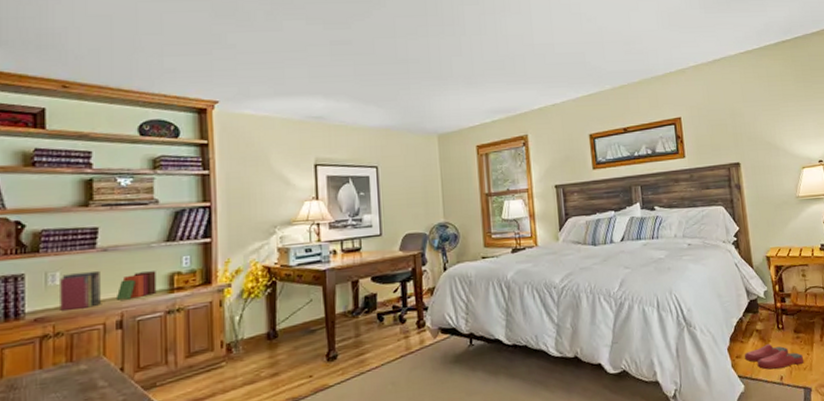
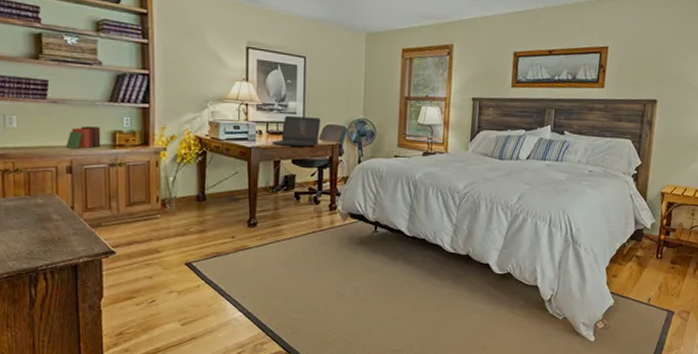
books: present [60,270,101,311] -> none [16,119,53,151]
laptop computer: none [348,228,400,265] -> present [272,115,321,147]
slippers: present [744,344,804,370] -> none [619,269,674,291]

